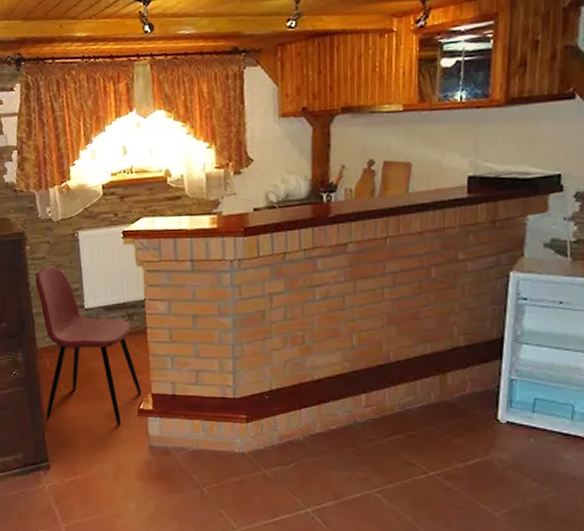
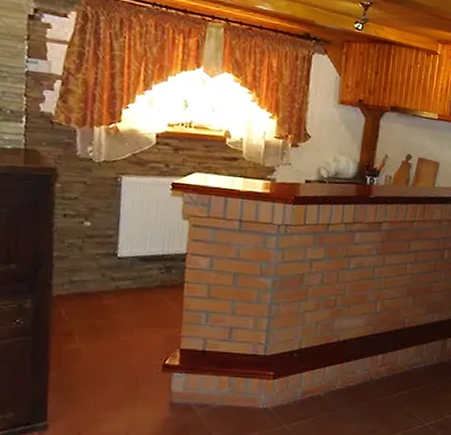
dining chair: present [35,266,142,425] -> none [51,207,170,381]

